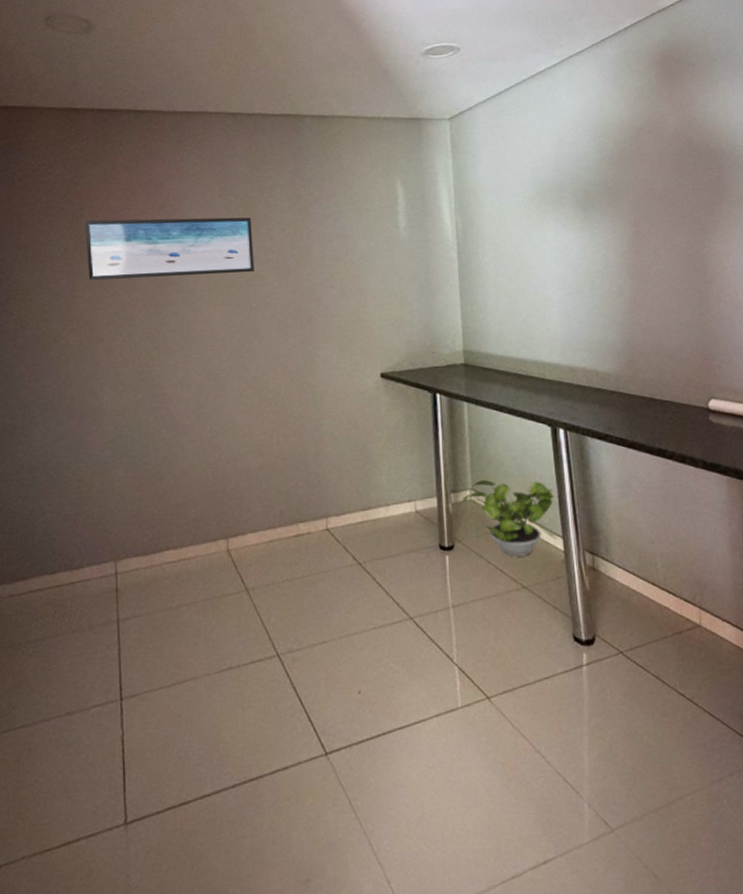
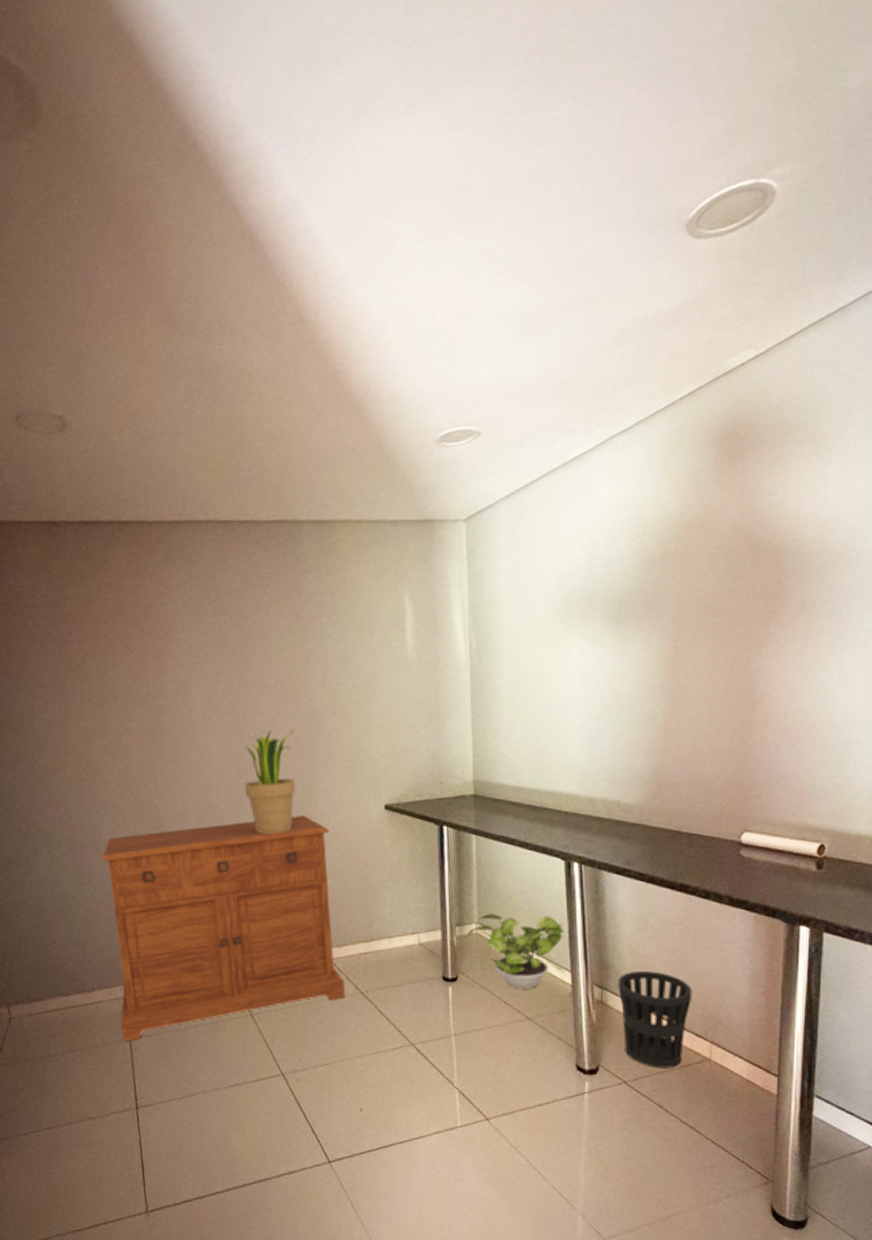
wall art: present [85,217,254,280] -> none [73,639,251,710]
sideboard: none [100,383,343,624] -> present [102,815,345,1042]
potted plant: none [246,301,296,402] -> present [244,729,297,834]
wastebasket: none [607,535,679,637] -> present [617,970,693,1069]

